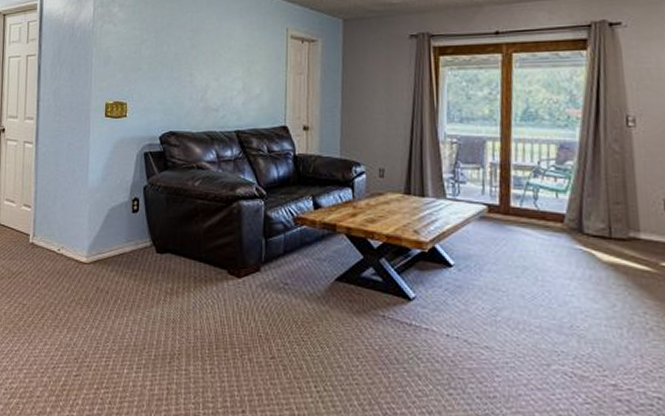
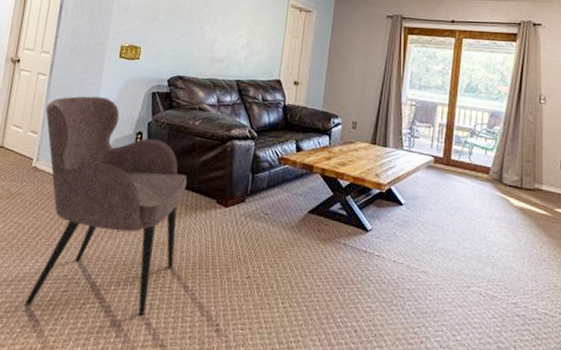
armchair: none [36,162,192,402] -> present [24,96,187,316]

